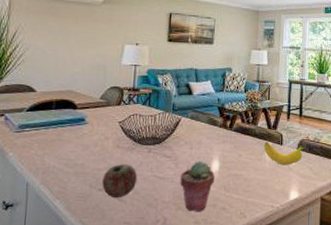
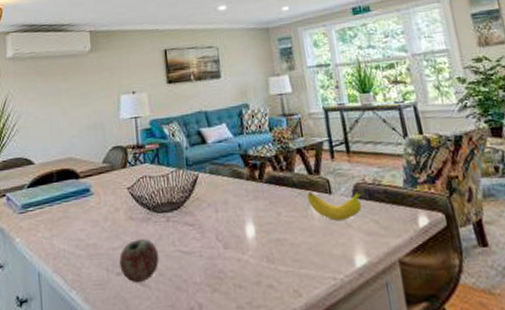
potted succulent: present [180,161,215,212] -> none [209,226,253,294]

